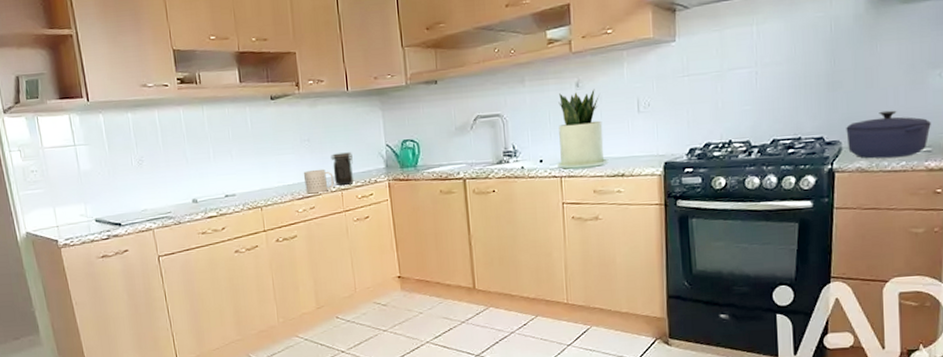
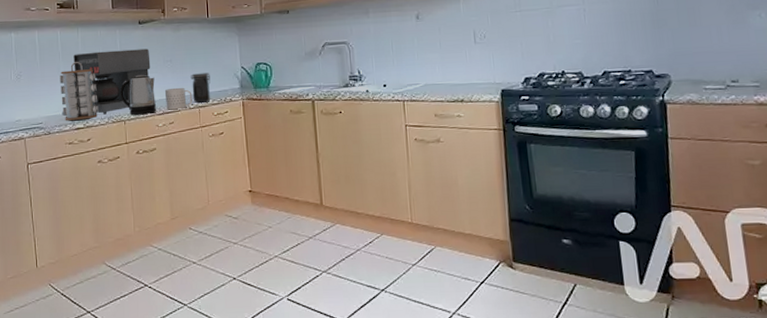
spice rack: none [186,143,232,210] -> present [59,61,99,121]
coffee maker: none [200,127,287,201] -> present [73,48,151,115]
kettle: none [253,155,296,201] -> present [119,74,157,116]
planter: present [556,89,609,169] -> none [399,21,448,94]
cooking pot: present [846,110,931,159] -> none [674,47,756,93]

